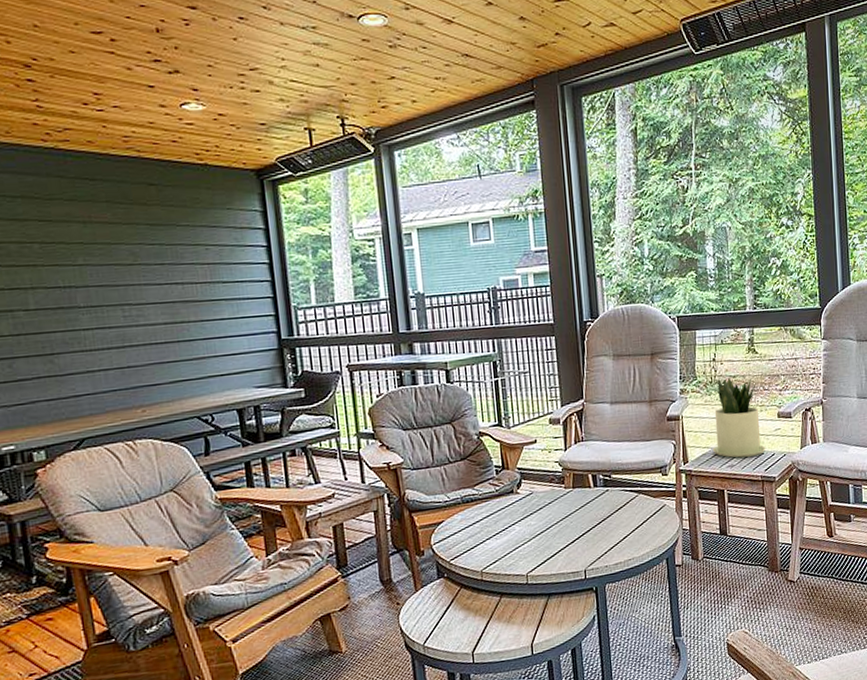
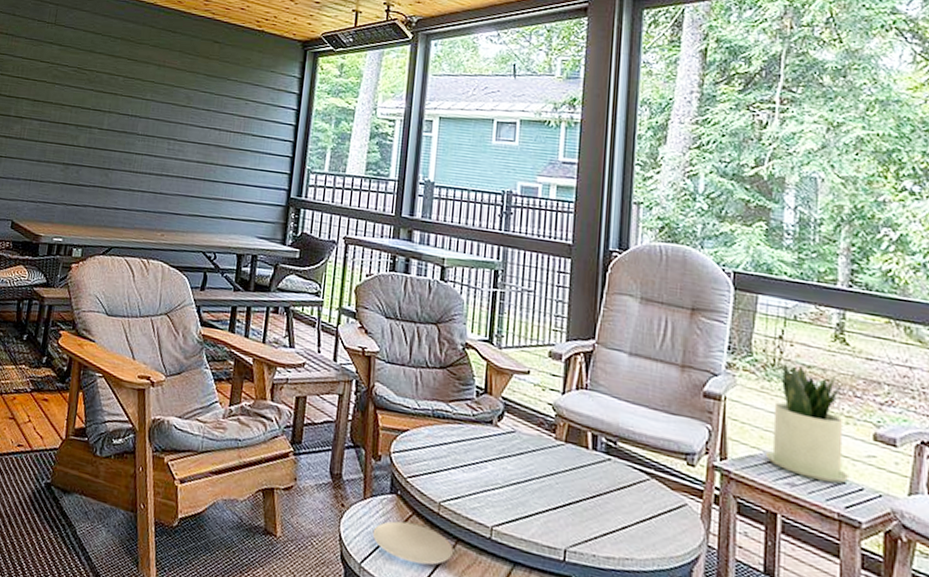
plate: none [429,594,500,628] -> present [372,521,453,566]

